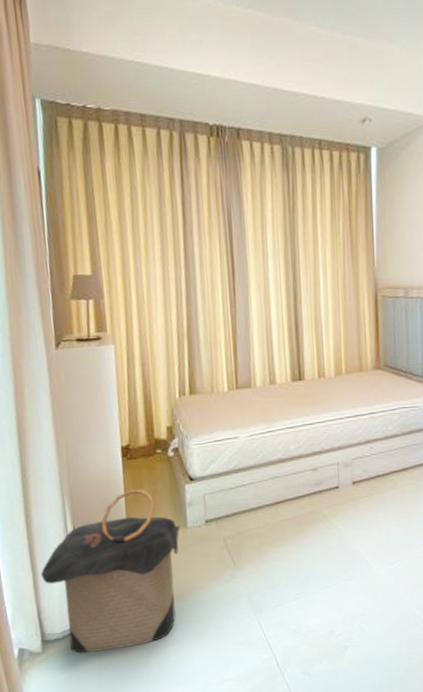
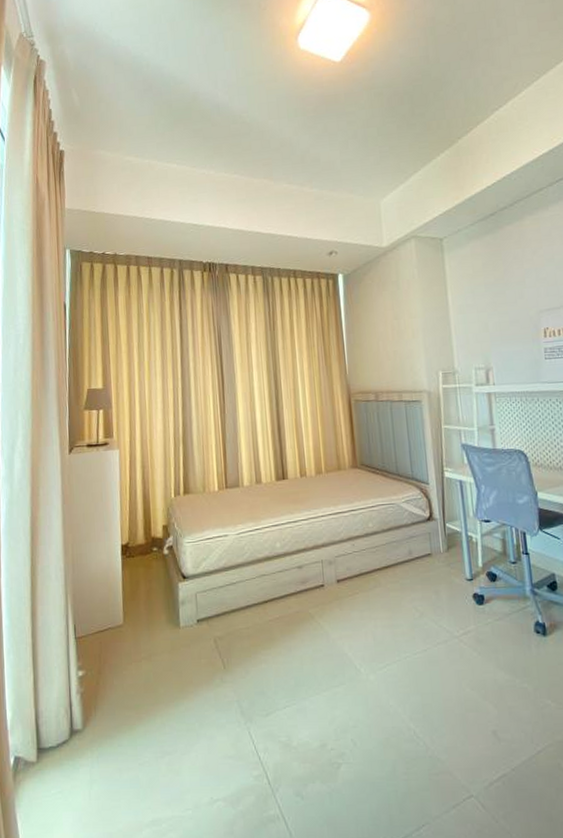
laundry hamper: present [40,489,181,654] -> none [41,587,174,764]

